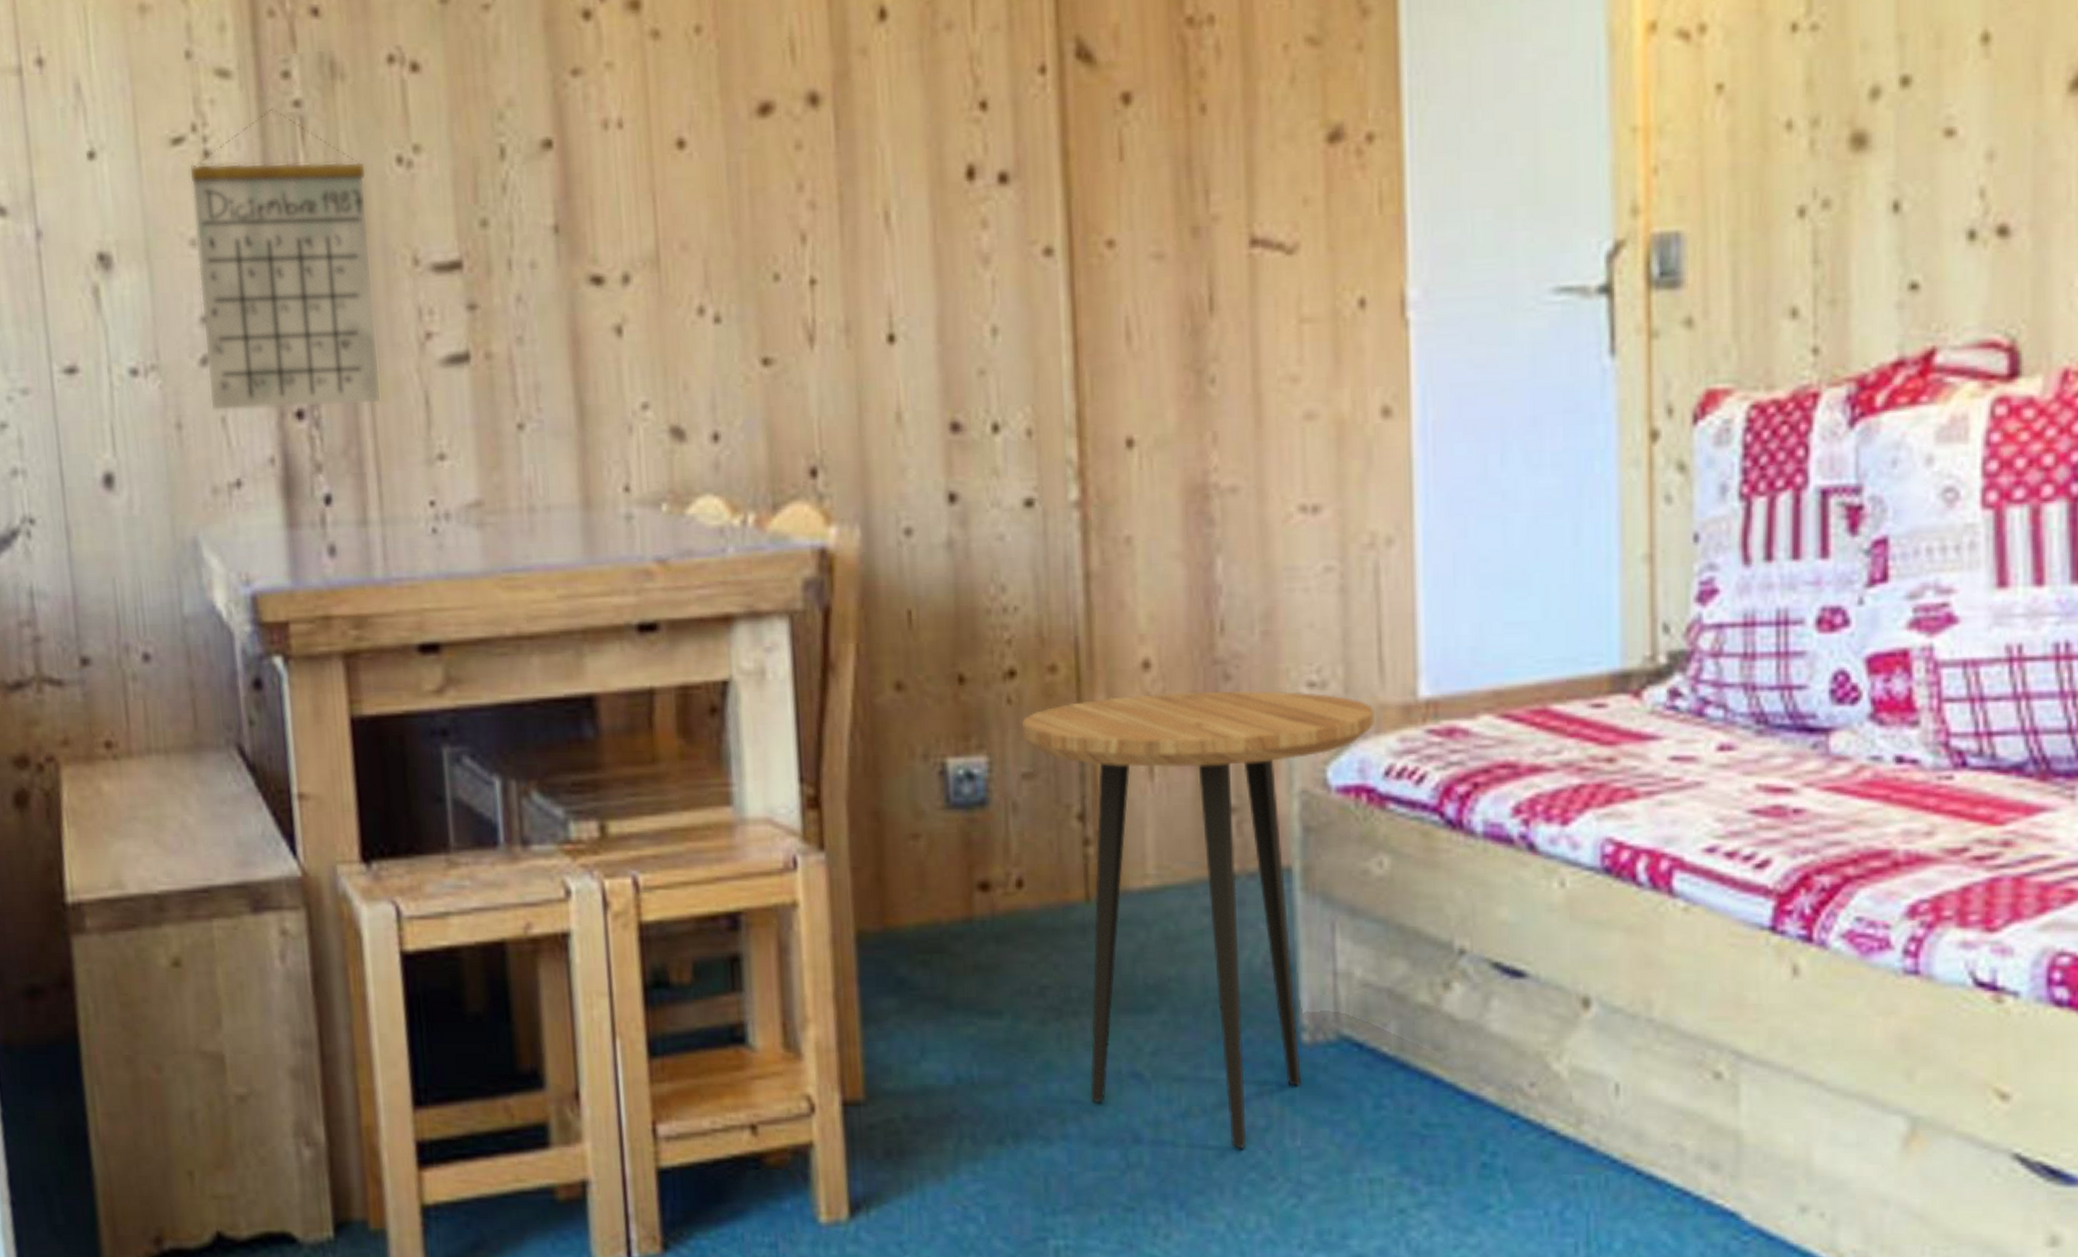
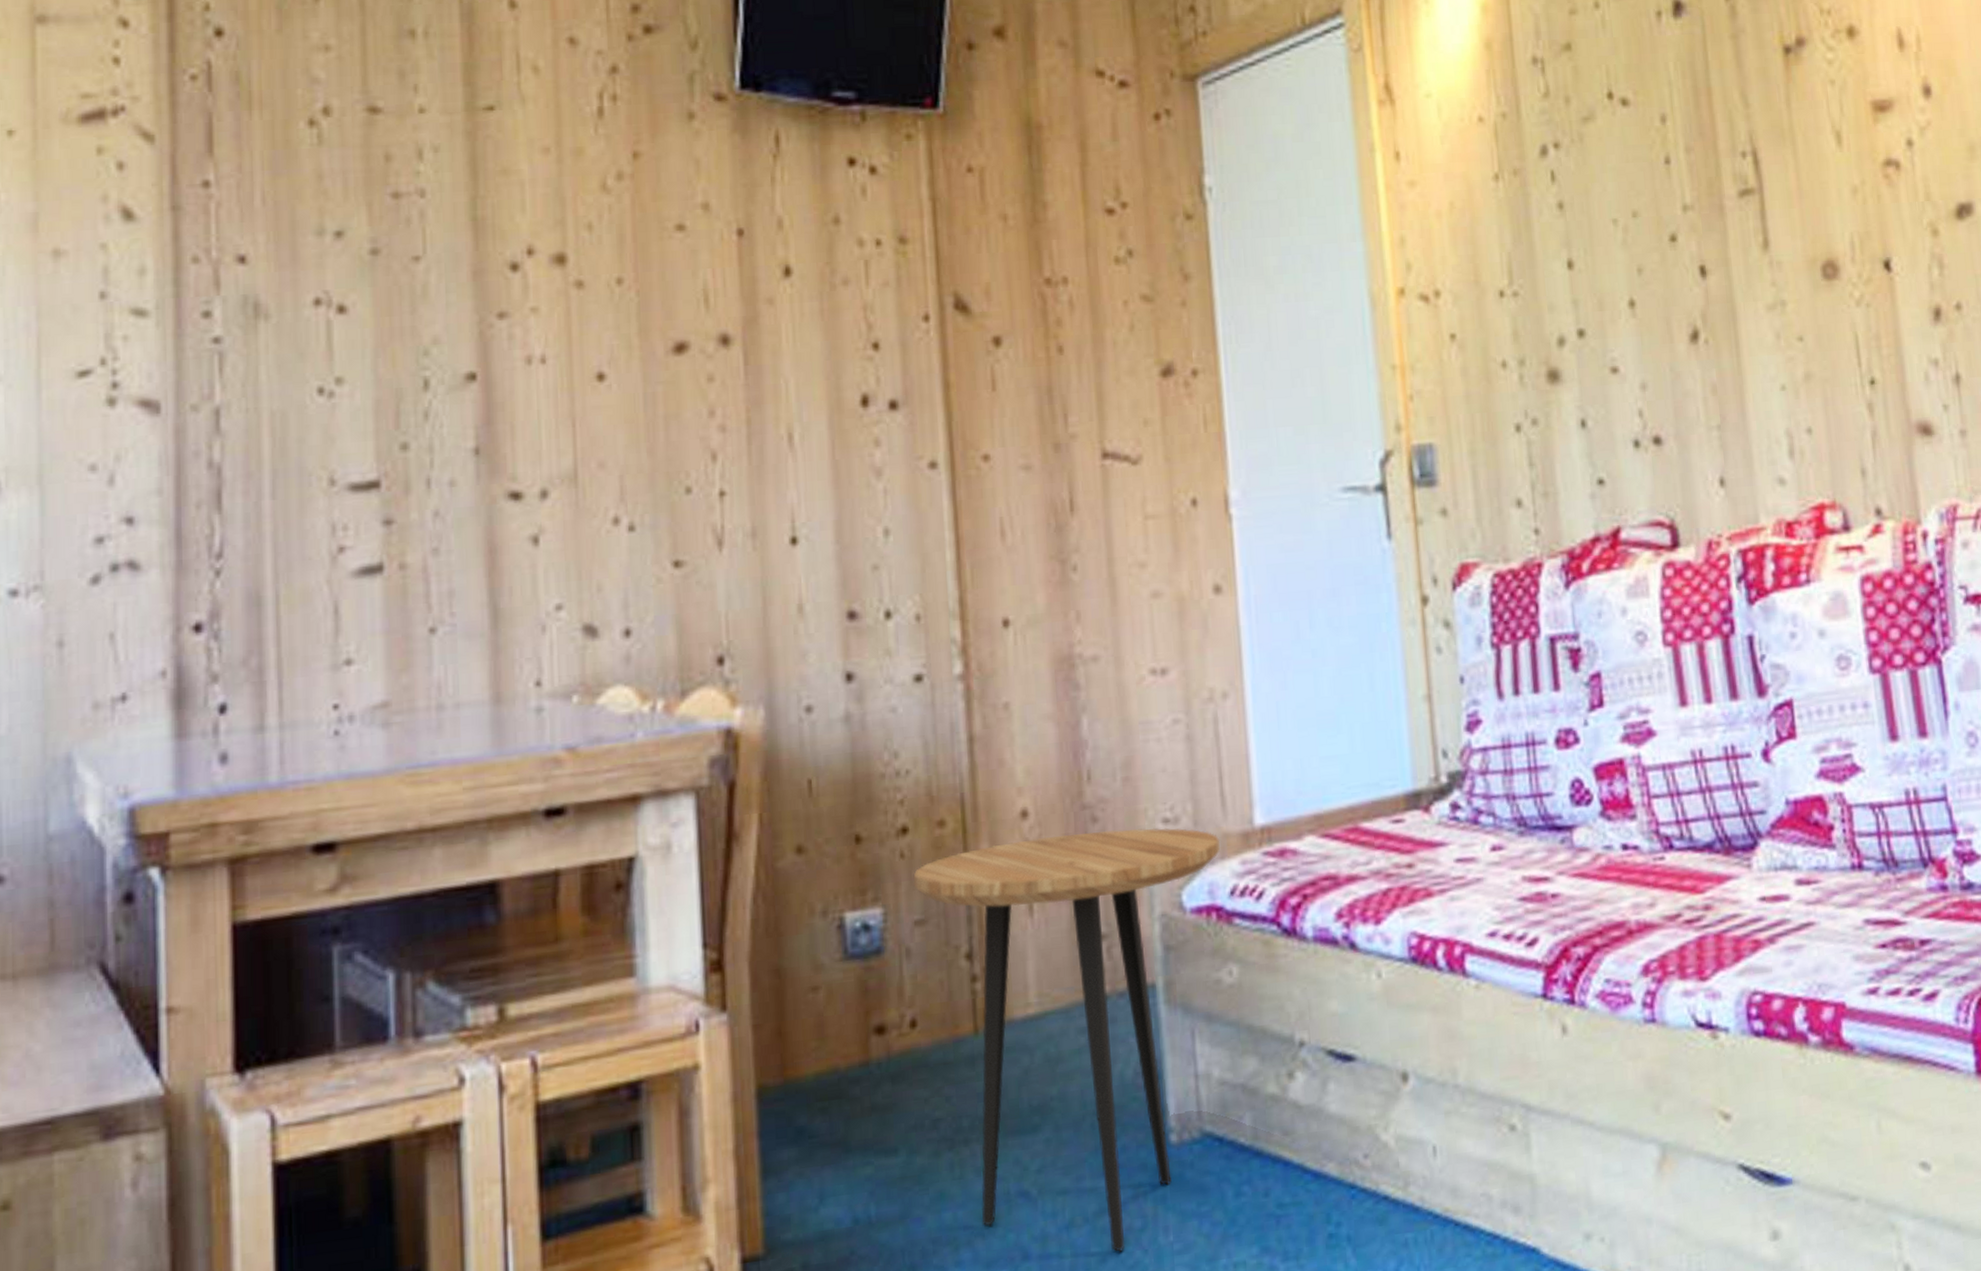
calendar: present [188,108,382,412] -> none [94,344,289,629]

